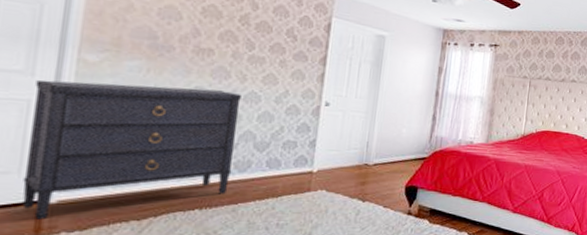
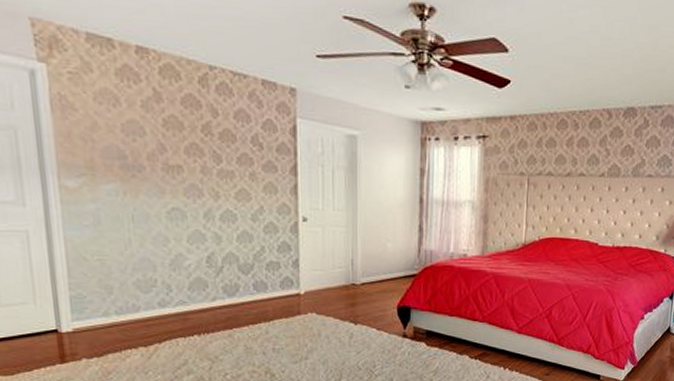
dresser: present [22,79,241,220] -> none [28,209,222,347]

